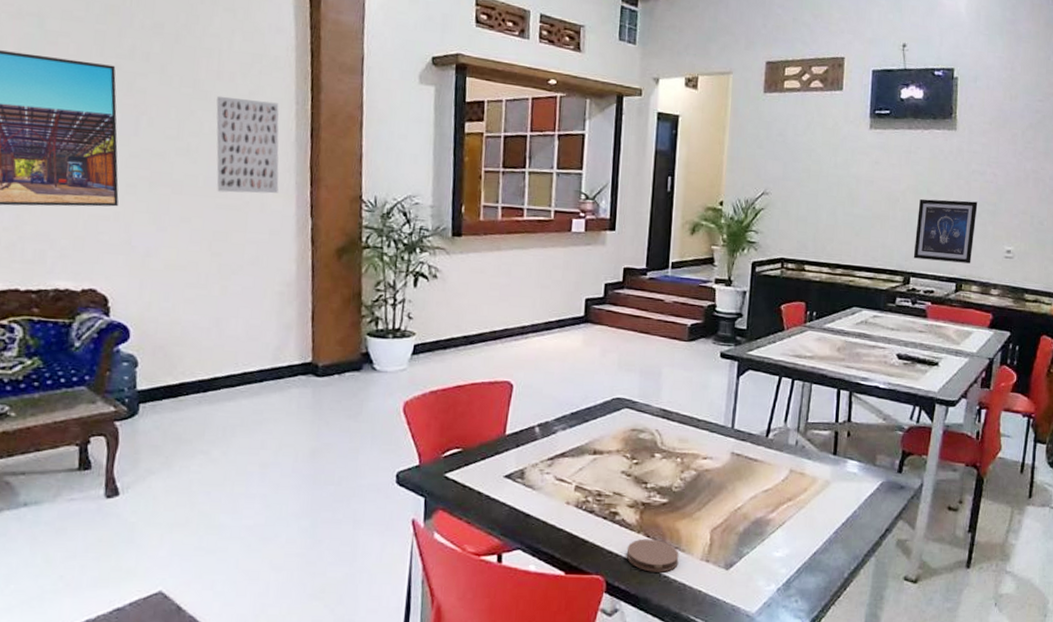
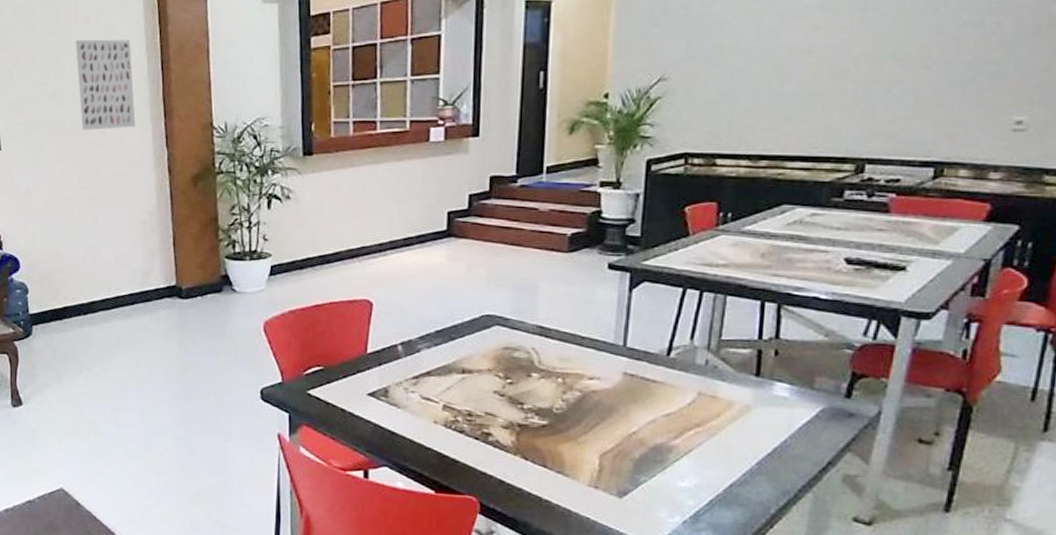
coaster: present [626,538,679,573] -> none [502,461,563,497]
wall art: present [913,199,978,264] -> none [870,62,971,142]

